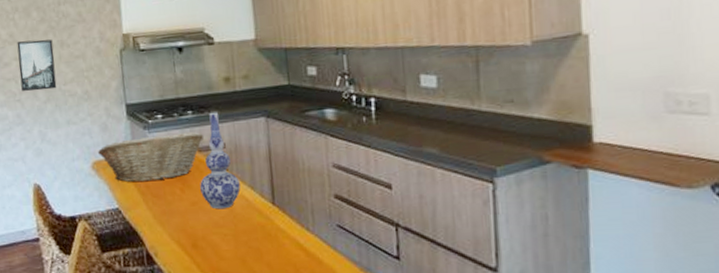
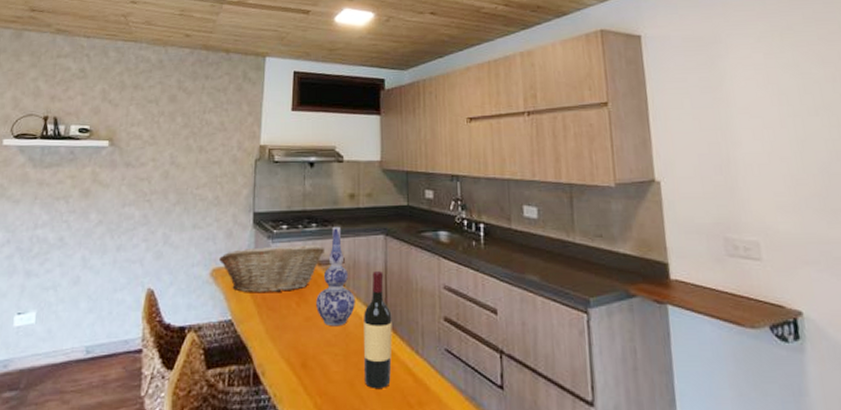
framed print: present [17,39,57,92] -> none [153,143,192,193]
wine bottle: none [250,153,282,263] -> present [364,270,393,388]

